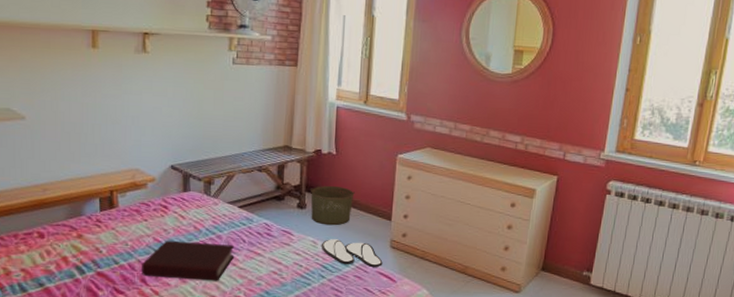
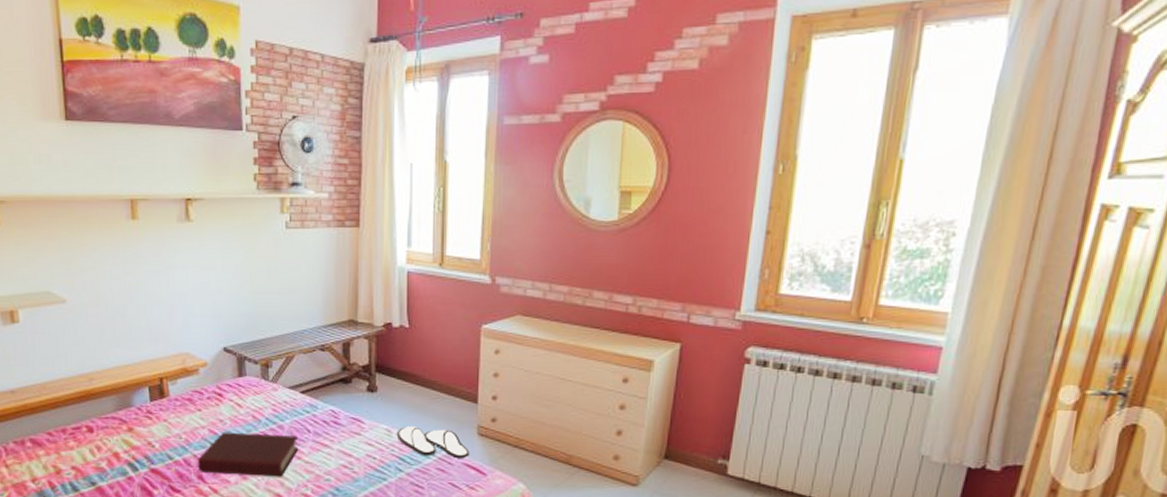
basket: present [310,185,355,226] -> none [380,364,433,411]

